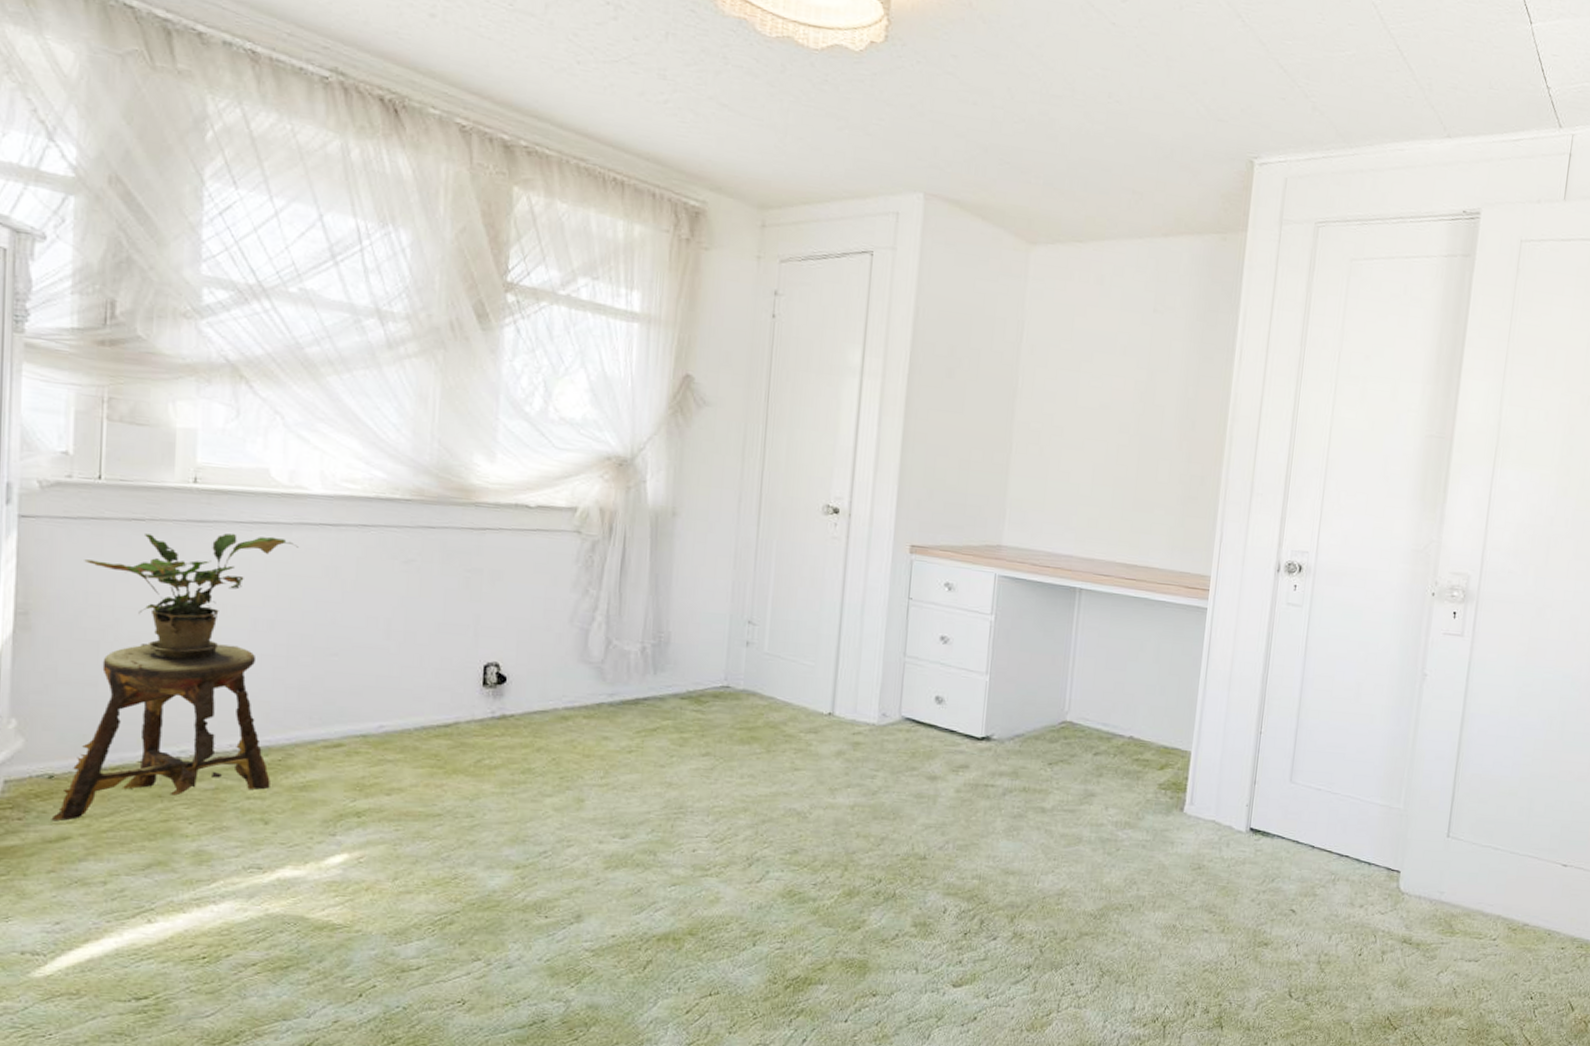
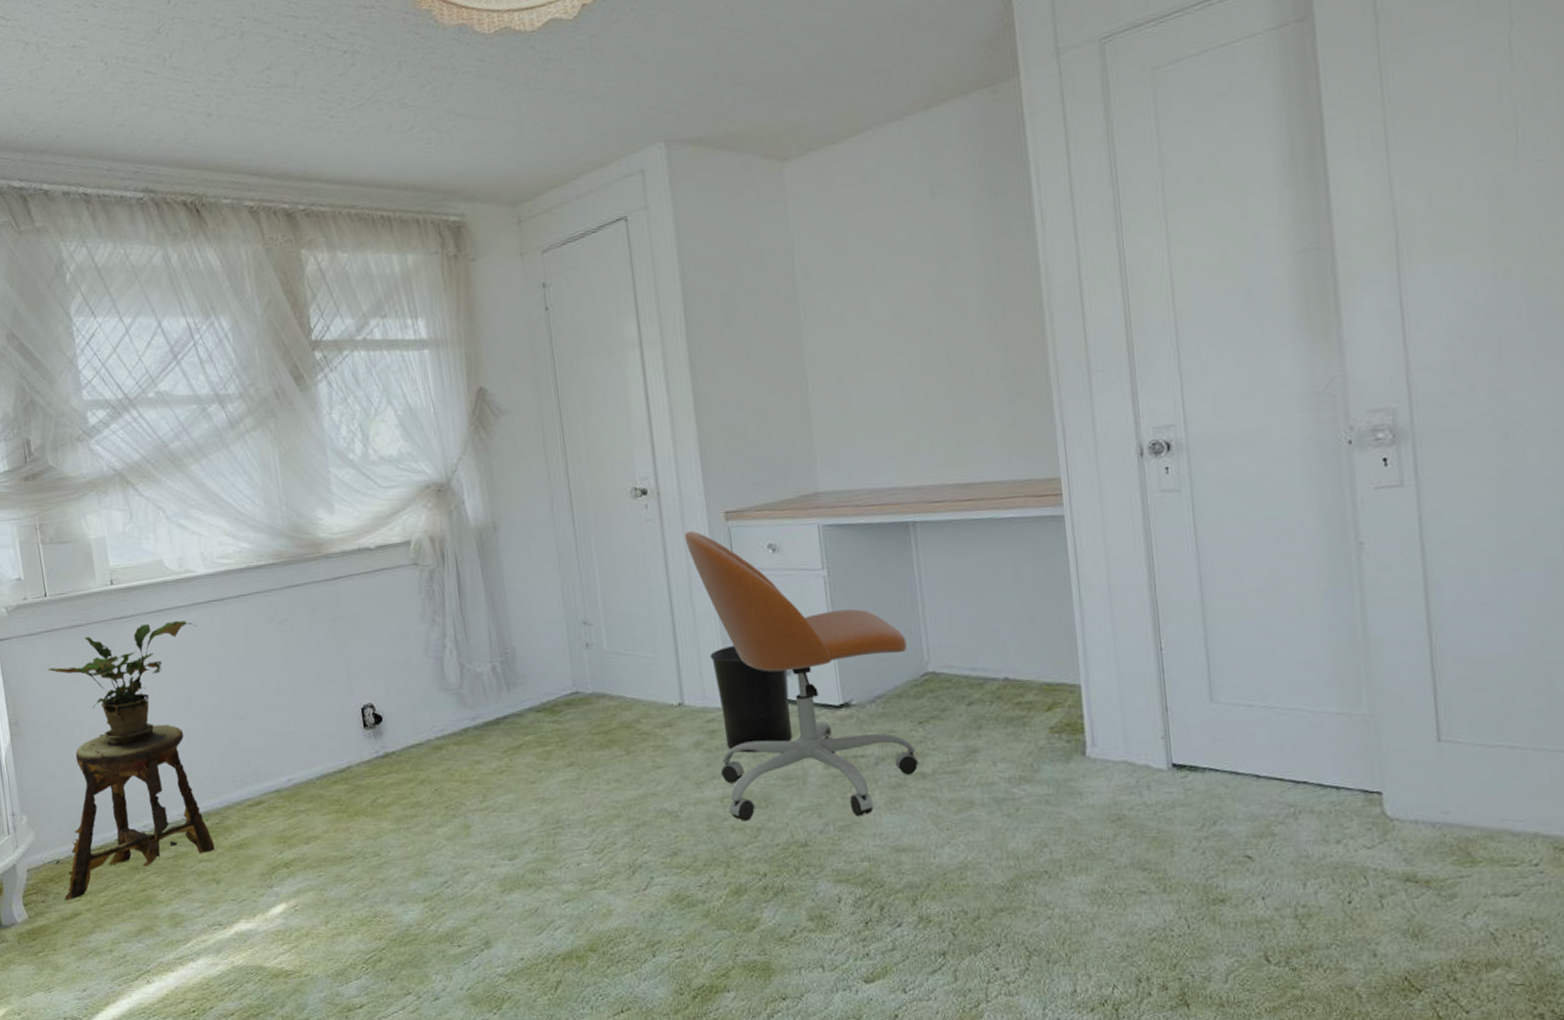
office chair: none [856,555,1053,839] -> present [684,530,919,822]
waste bin: none [868,667,940,768] -> present [710,645,792,752]

